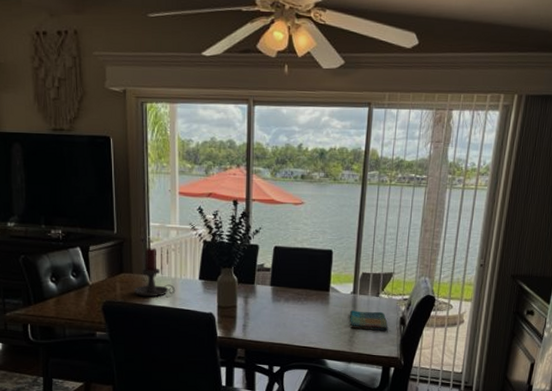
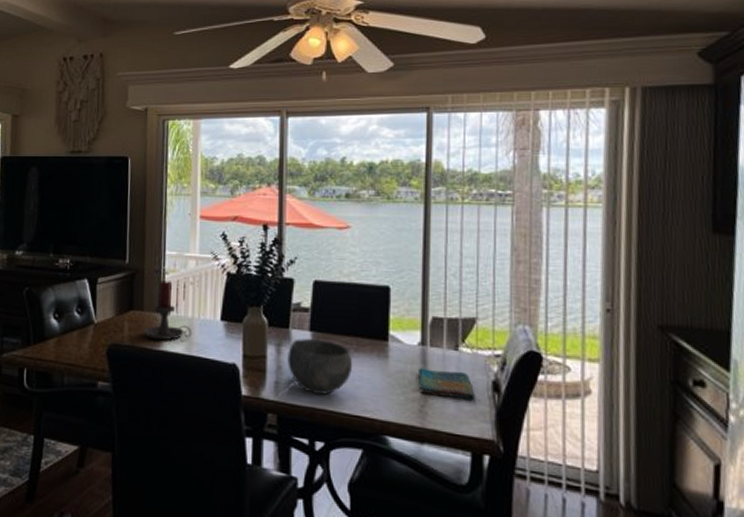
bowl: none [253,292,303,333] -> present [287,338,353,395]

